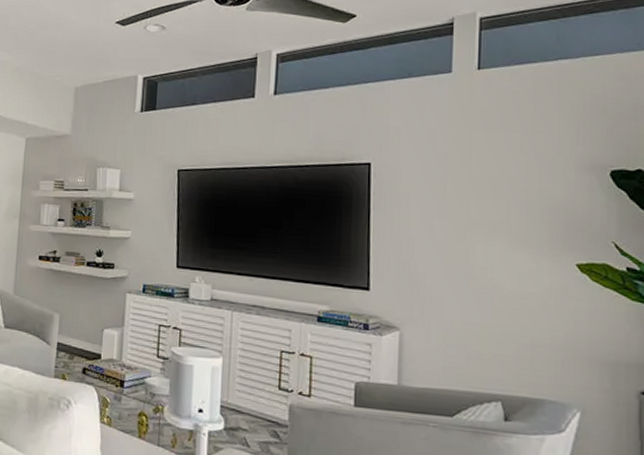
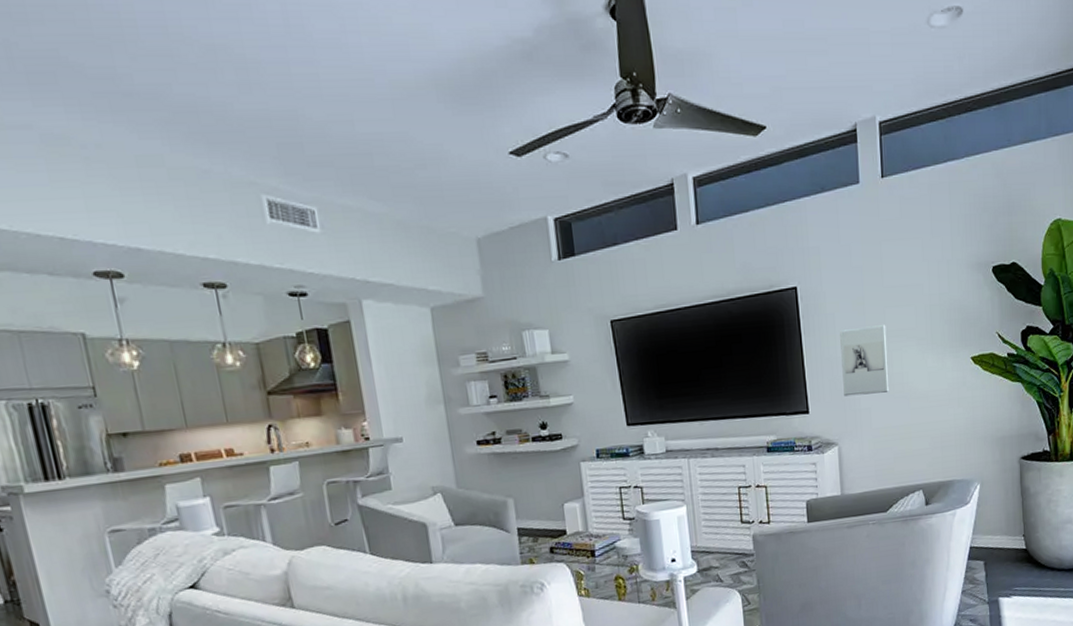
wall sculpture: none [412,212,470,285] -> present [840,325,890,397]

